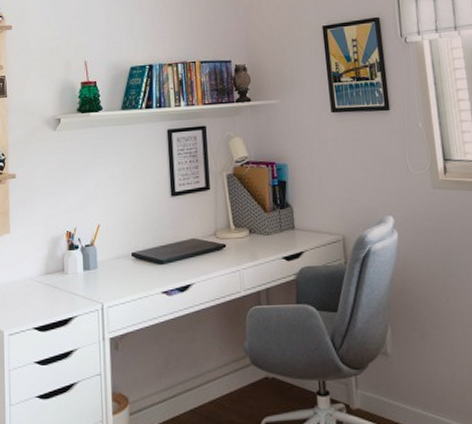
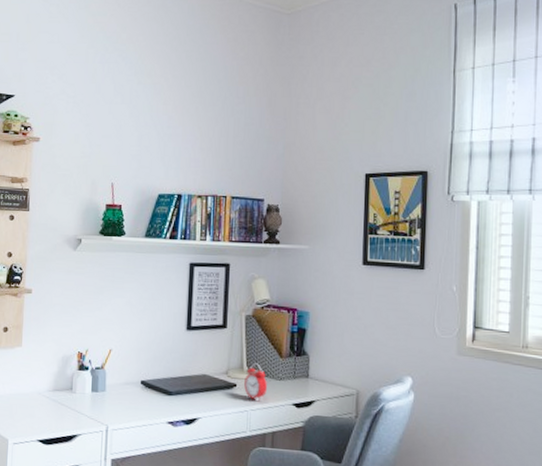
alarm clock: none [233,221,256,260] -> present [244,363,267,402]

